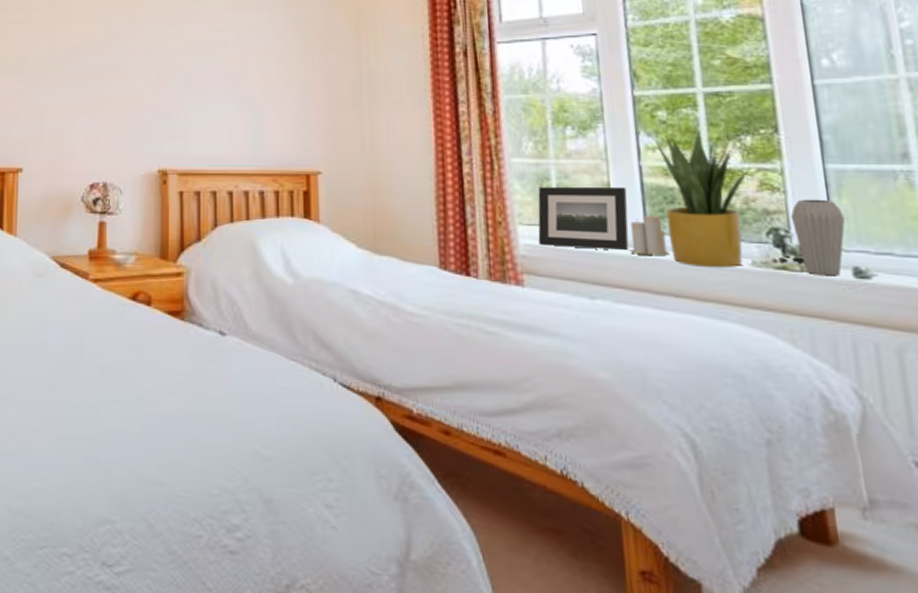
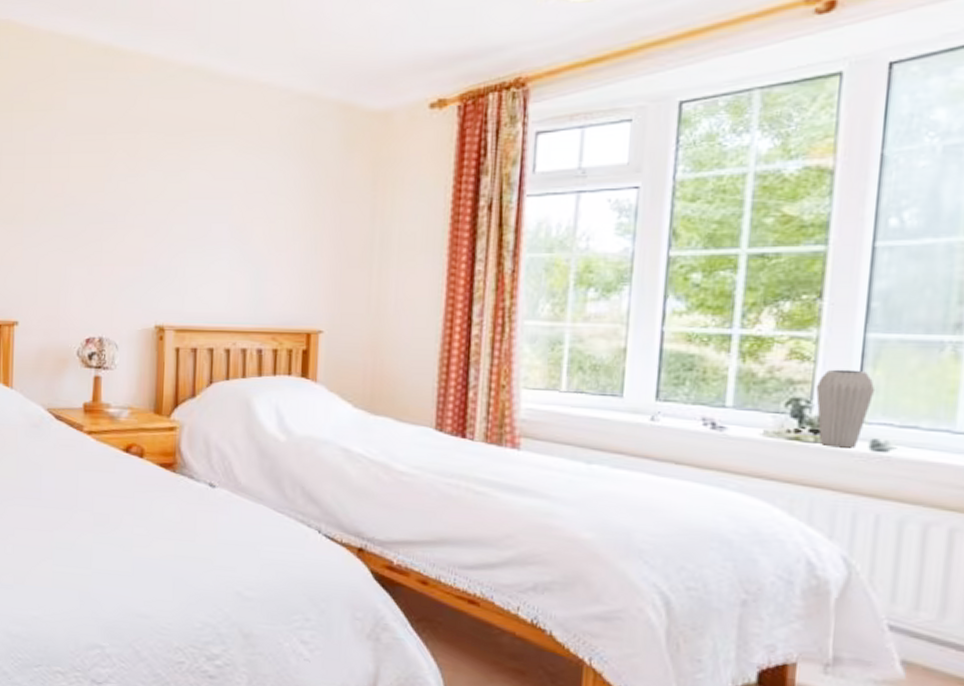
picture frame: present [538,186,629,251] -> none [541,351,644,418]
candle: present [630,213,670,255] -> none [637,380,678,423]
planter: present [655,132,750,269] -> none [679,296,782,438]

